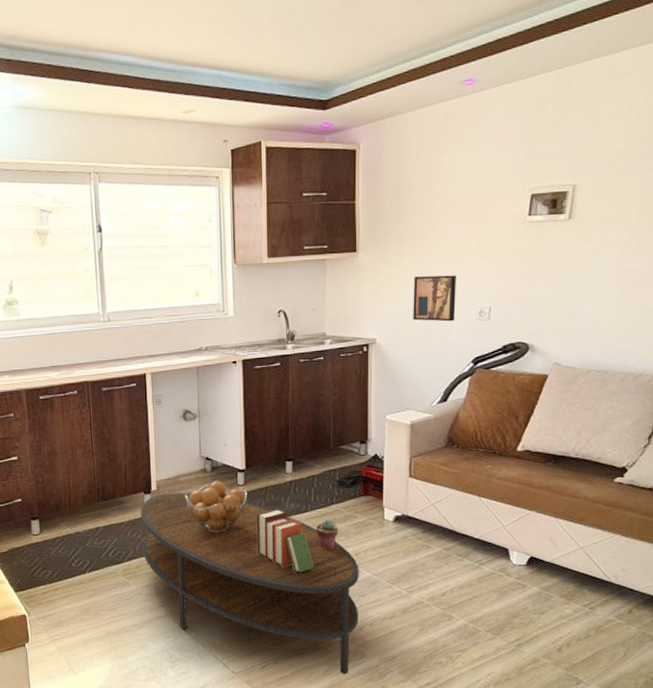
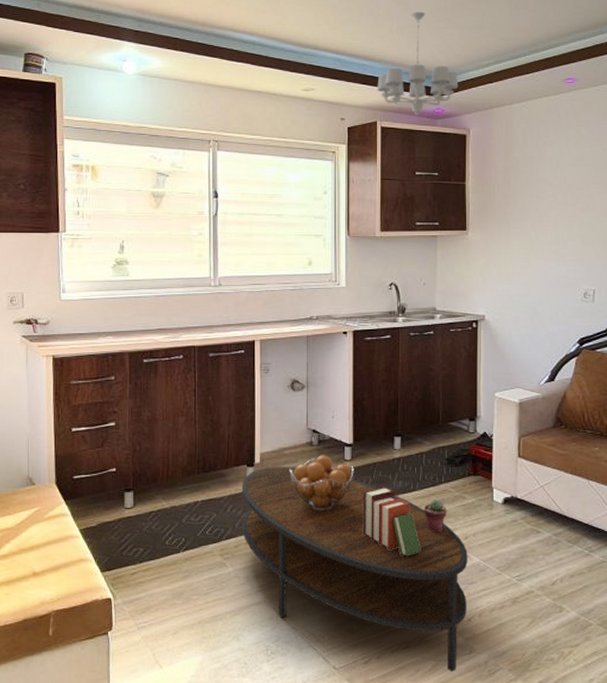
chandelier: none [260,15,347,133] -> present [377,11,459,116]
wall art: present [413,275,456,322] -> none [520,257,562,302]

